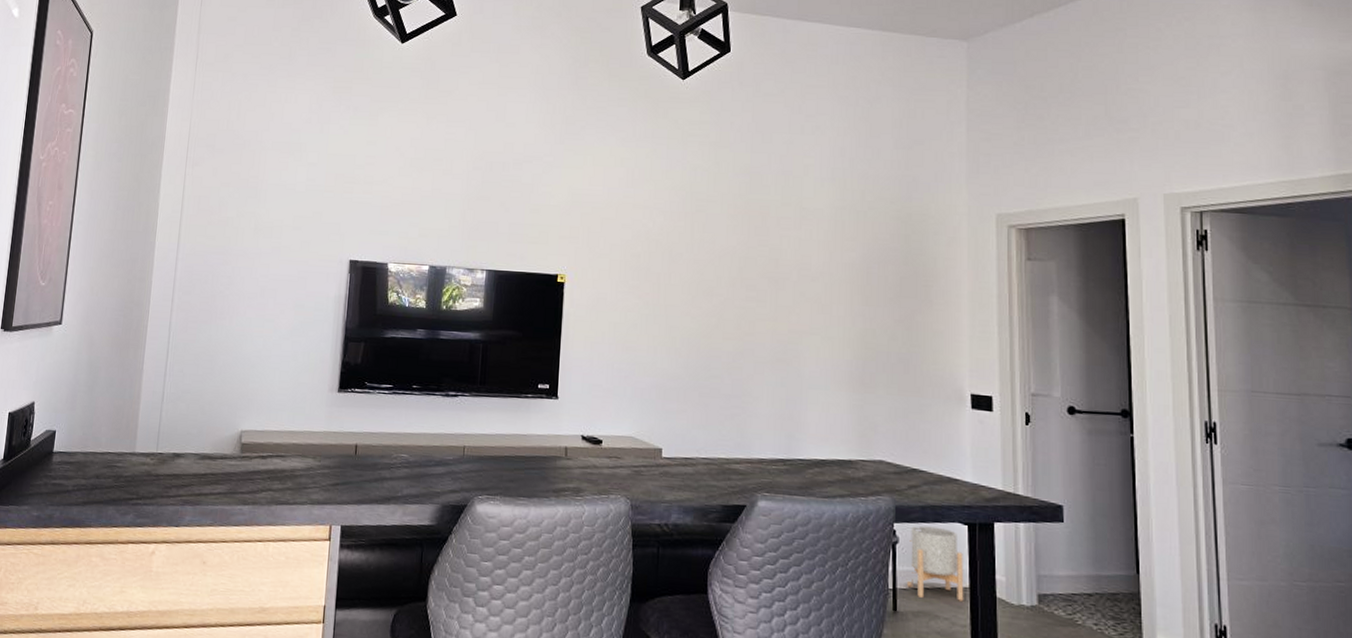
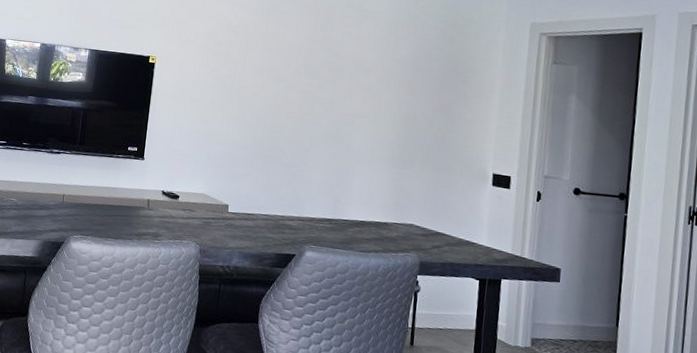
planter: present [906,525,964,602] -> none [423,278,473,341]

